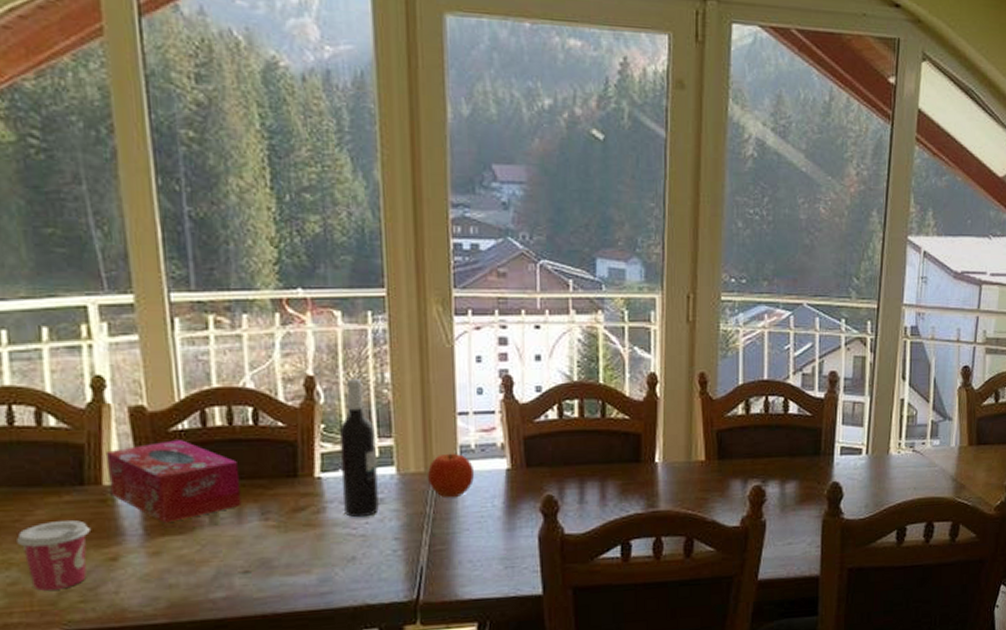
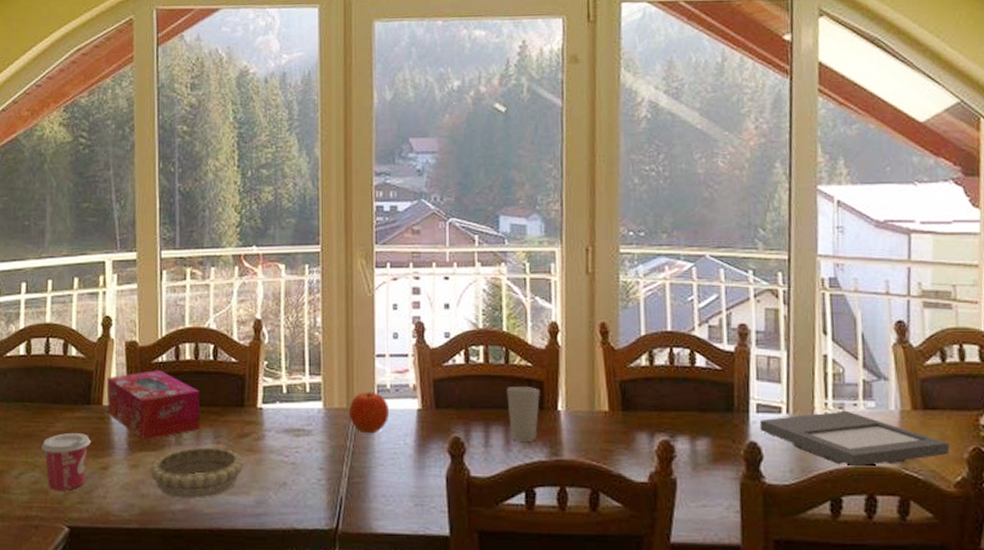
decorative bowl: none [177,525,302,585] -> present [150,447,244,498]
wine bottle: present [338,377,379,518] -> none [278,321,309,447]
cup: none [603,440,637,496] -> present [506,387,540,441]
picture frame: none [842,449,994,499] -> present [759,410,950,467]

